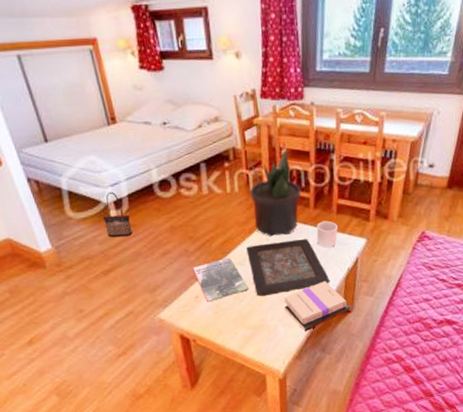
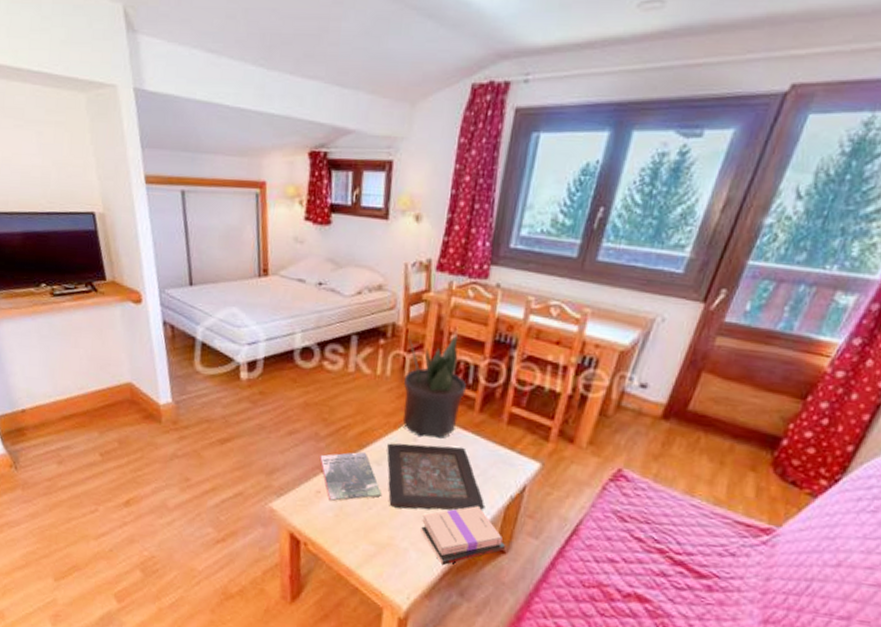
tote bag: present [102,191,132,238] -> none [231,350,261,405]
mug: present [316,221,338,248] -> none [475,430,506,466]

